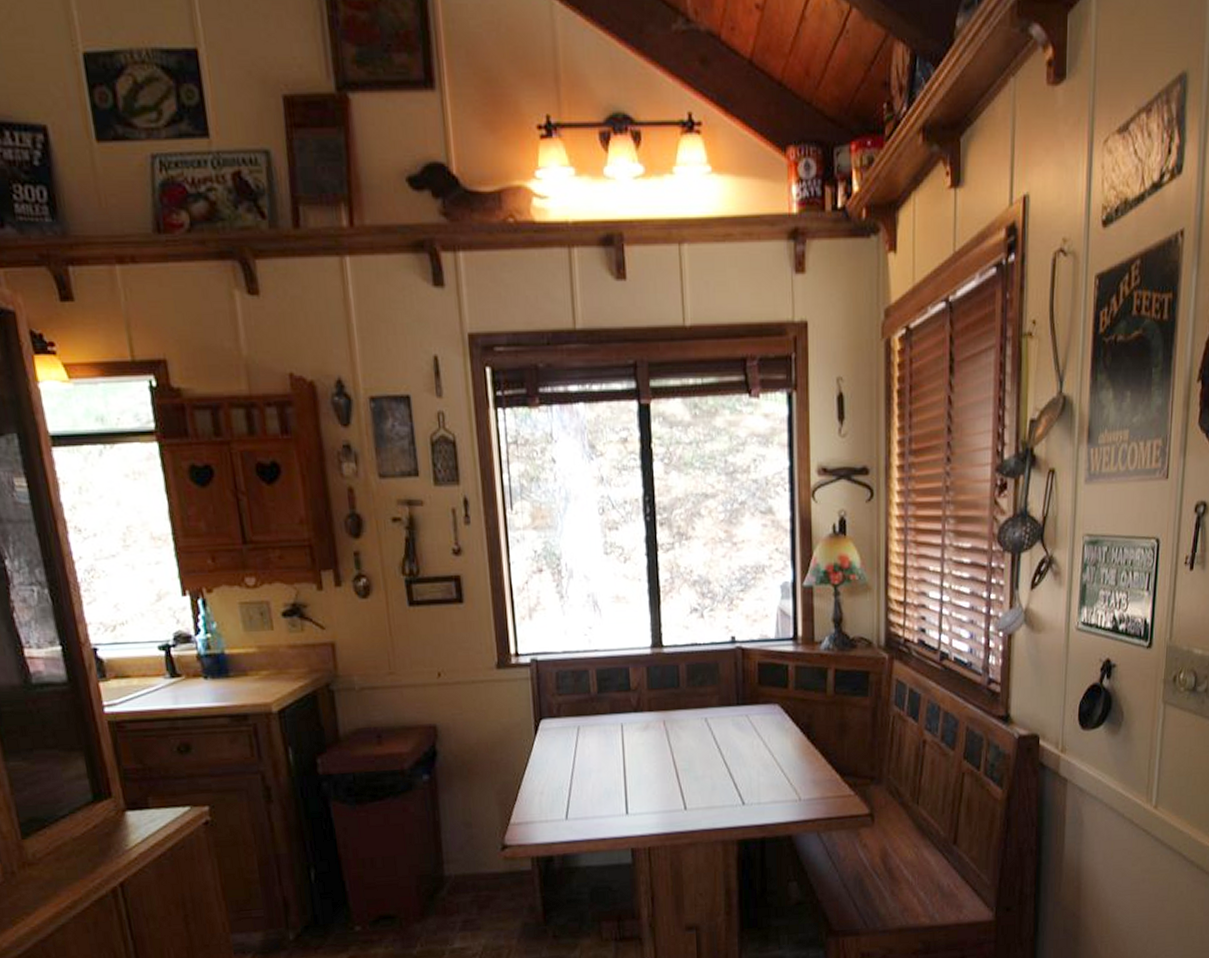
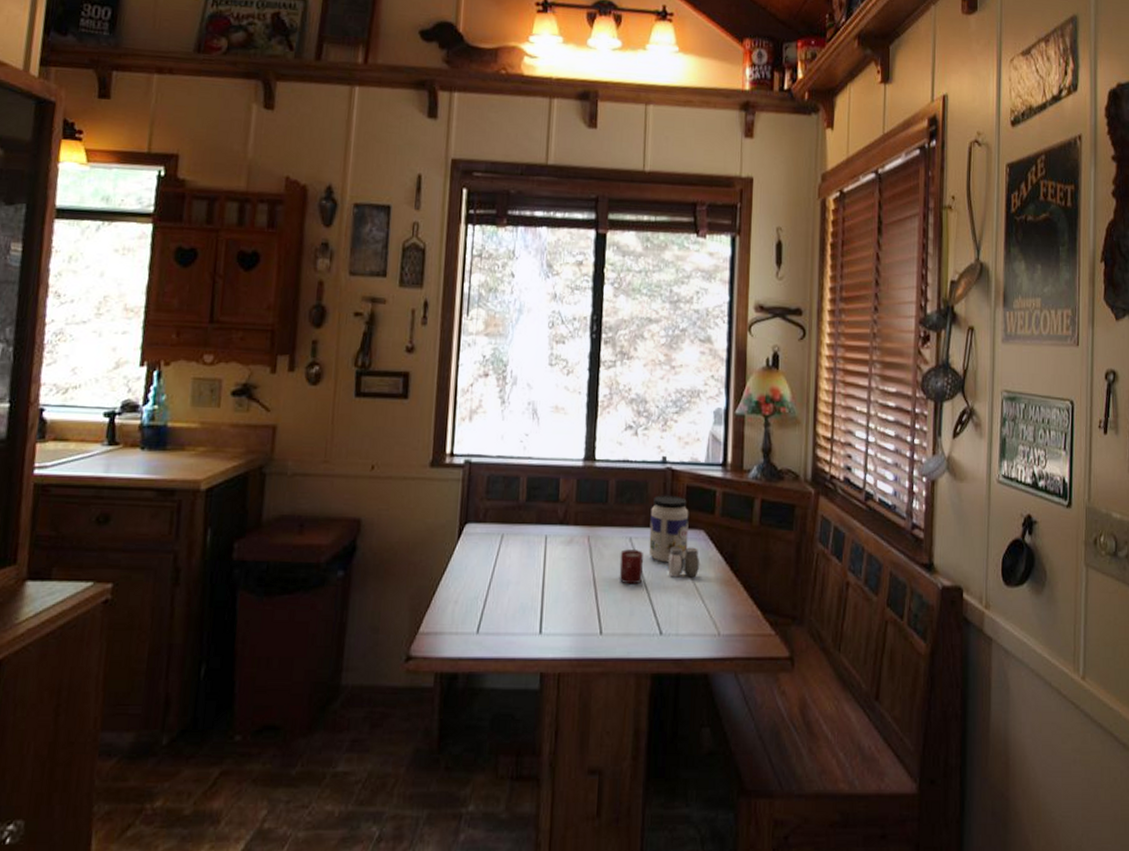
cup: none [697,729,721,762] -> present [619,549,643,585]
jar: none [723,673,764,739] -> present [649,495,689,563]
salt and pepper shaker: none [745,721,776,751] -> present [668,546,699,578]

